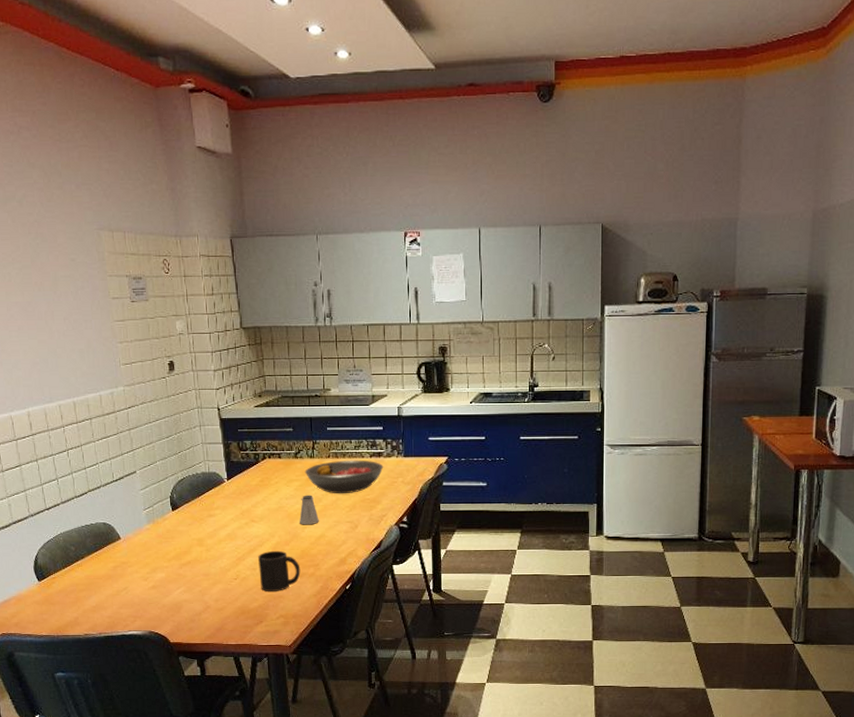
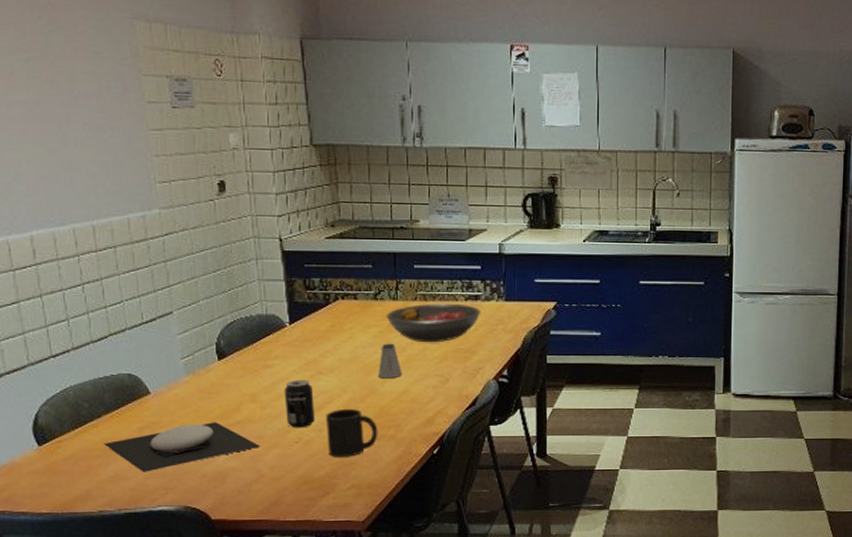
plate: none [87,562,207,603] -> present [104,422,260,472]
beverage can: none [224,526,249,567] -> present [284,379,315,428]

